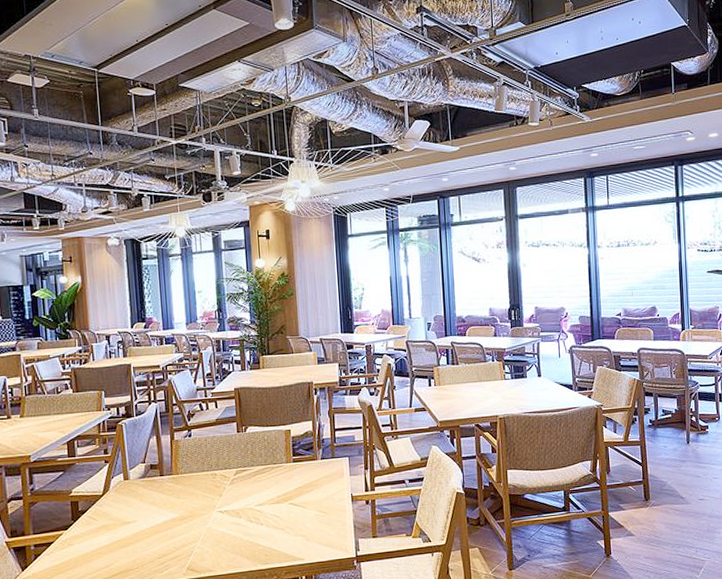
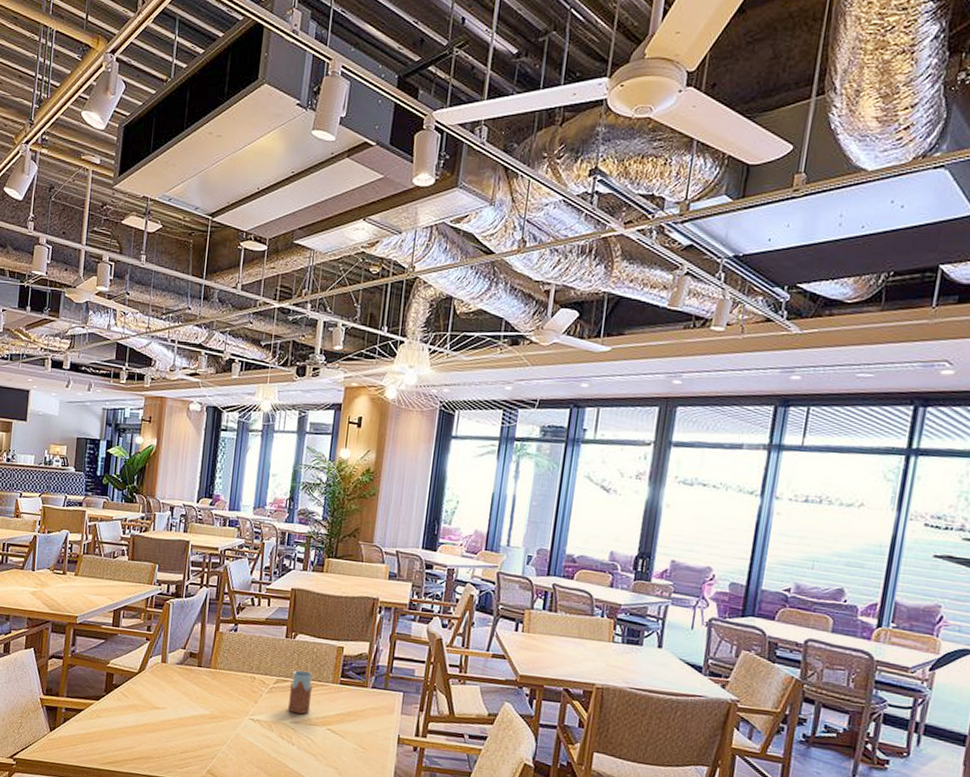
drinking glass: none [250,457,271,497] -> present [287,670,313,715]

